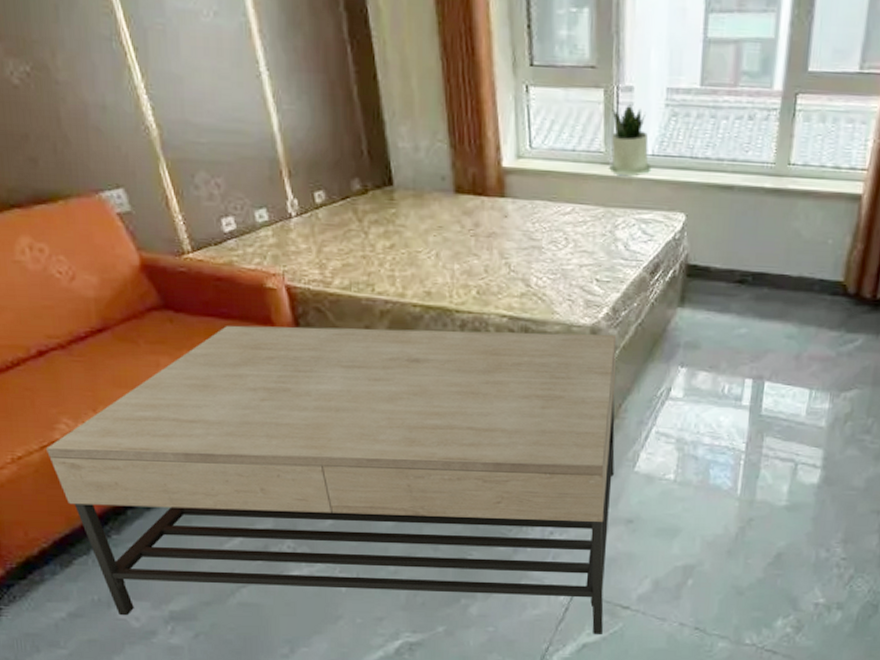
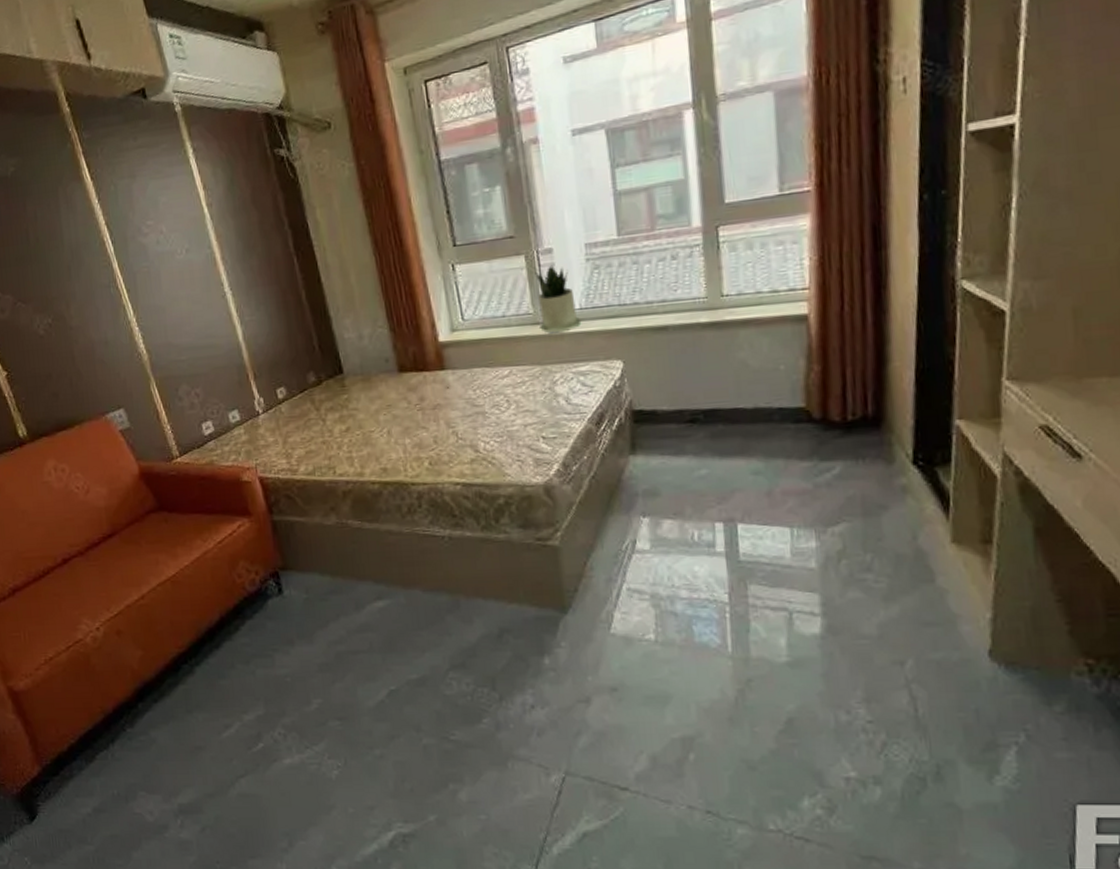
coffee table: present [46,325,617,634] -> none [71,490,603,821]

